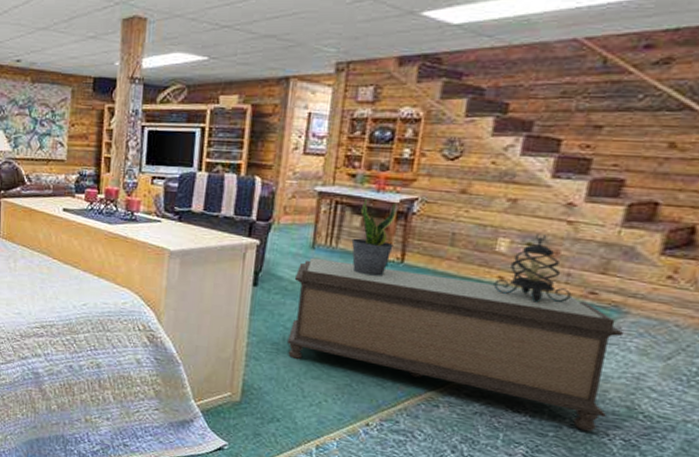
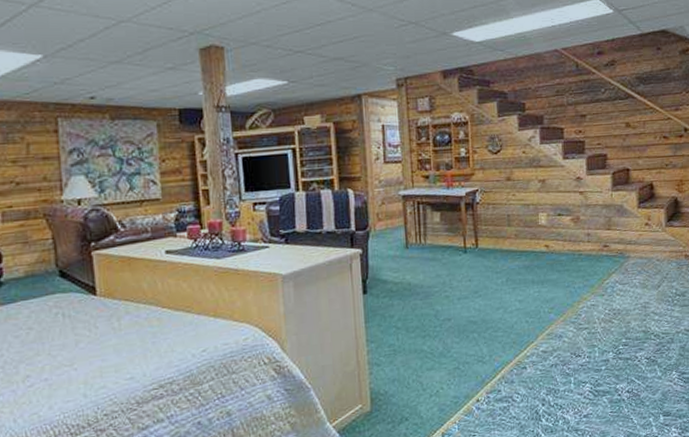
bench: present [286,257,623,432] -> none [396,251,633,359]
potted plant: present [351,198,396,276] -> none [436,195,468,265]
lantern: present [493,234,572,303] -> none [543,205,594,262]

